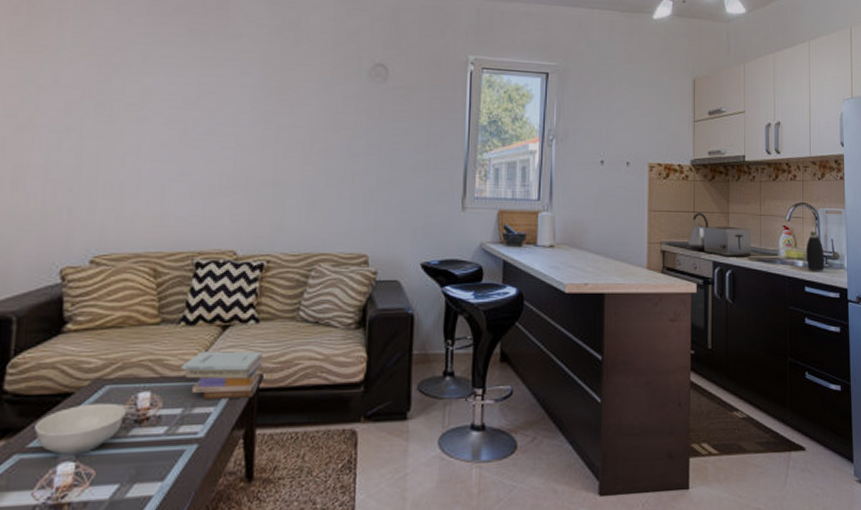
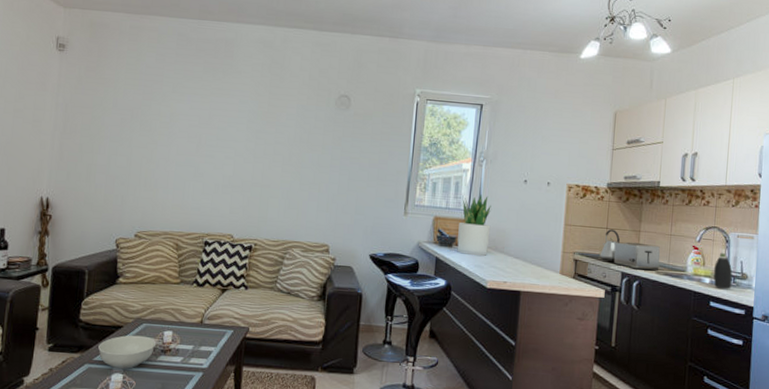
books: present [181,351,263,399] -> none [193,306,250,343]
planter: none [528,180,566,255] -> present [457,194,491,257]

